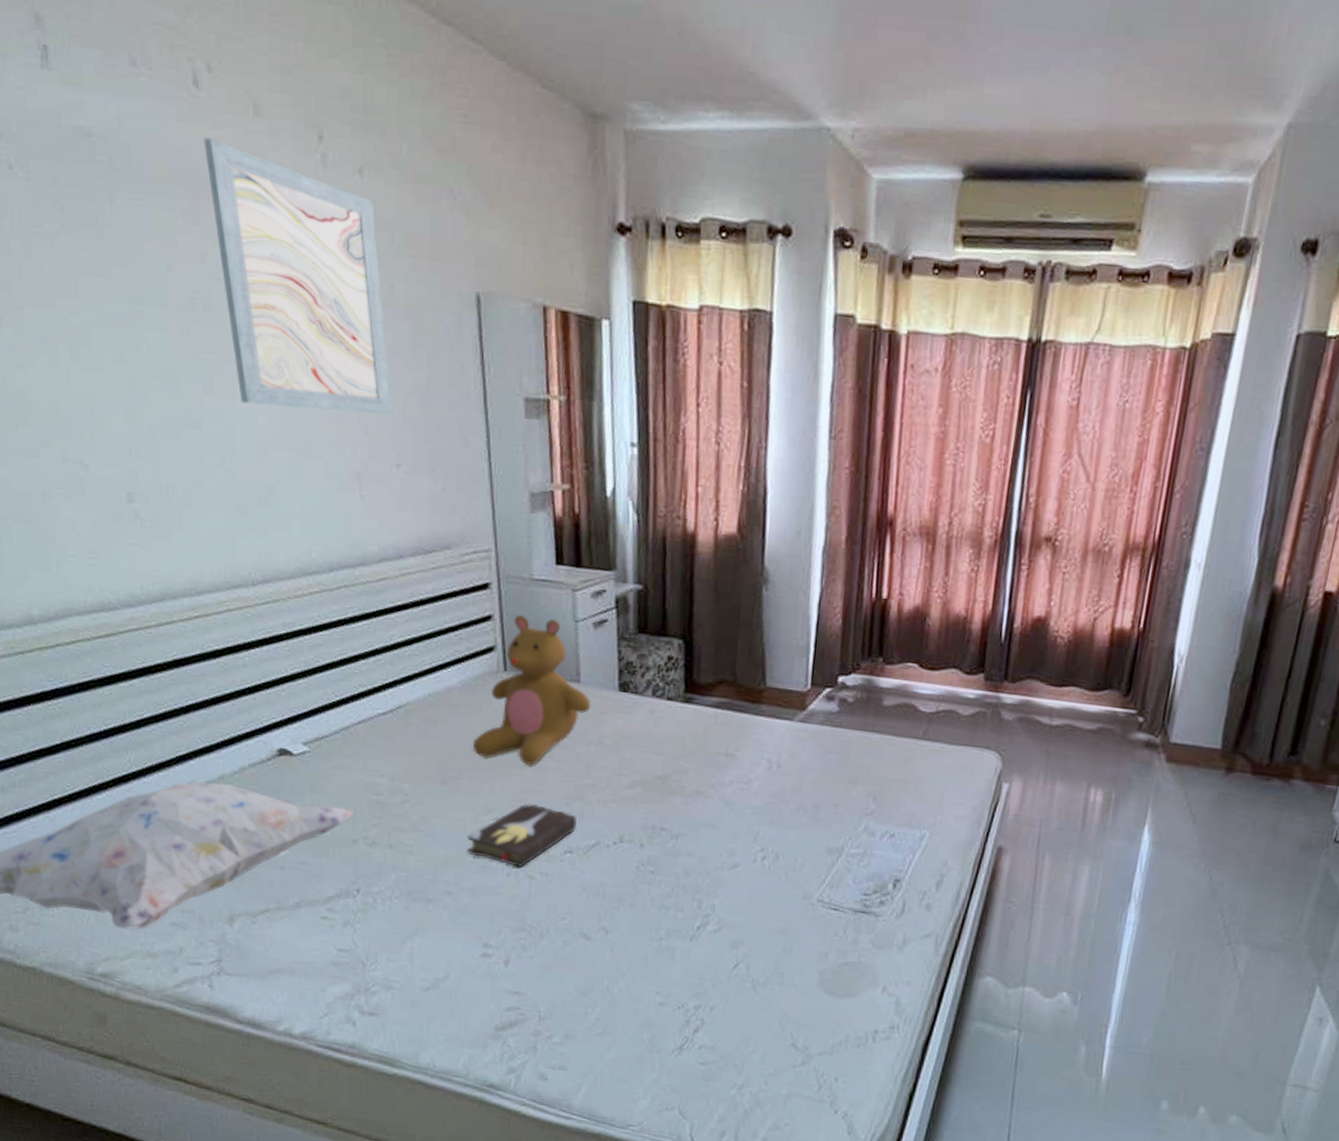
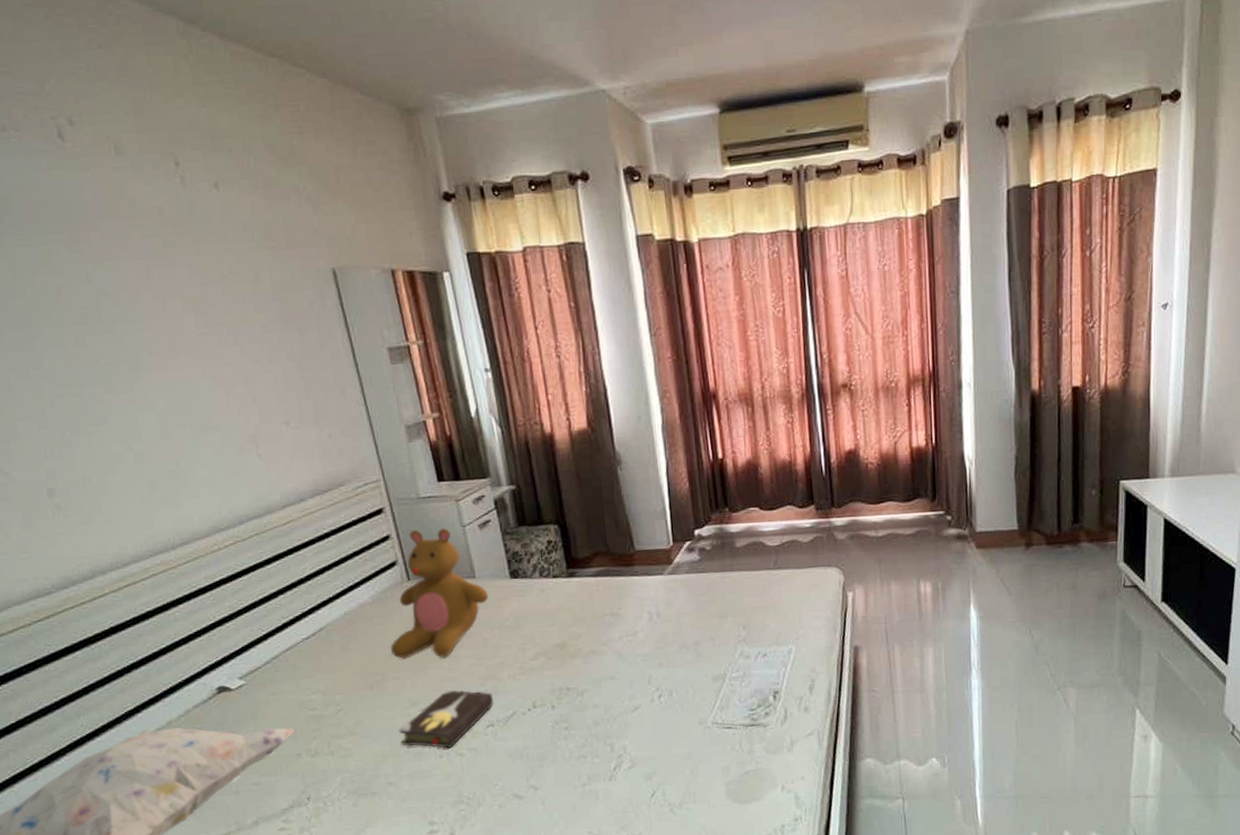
wall art: present [204,138,393,415] -> none [74,179,275,395]

